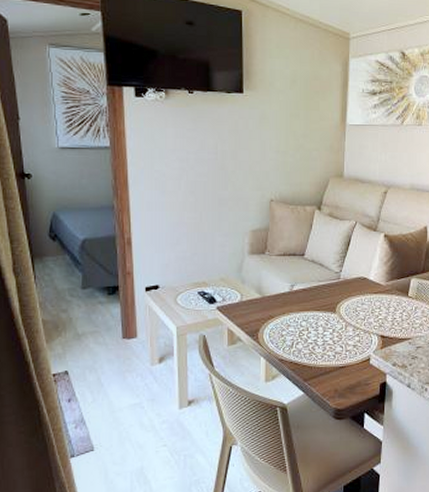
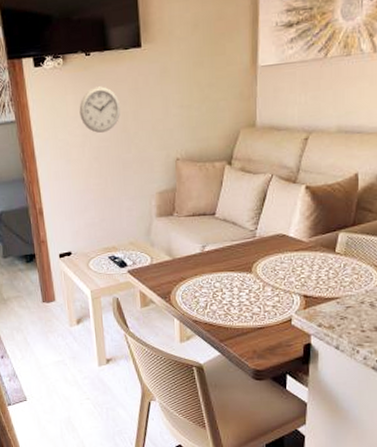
wall clock: none [178,123,220,168] -> present [79,86,121,133]

